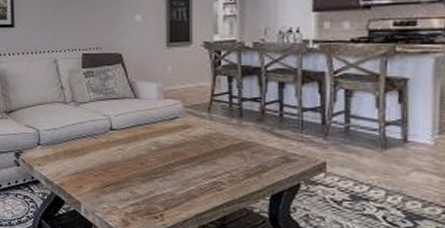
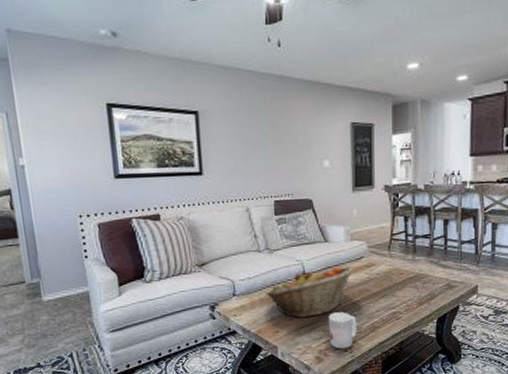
fruit basket: none [70,124,167,176] -> present [266,266,354,318]
mug: none [136,174,170,215] -> present [328,312,357,349]

